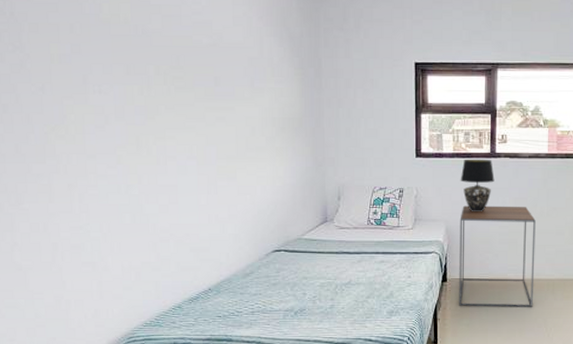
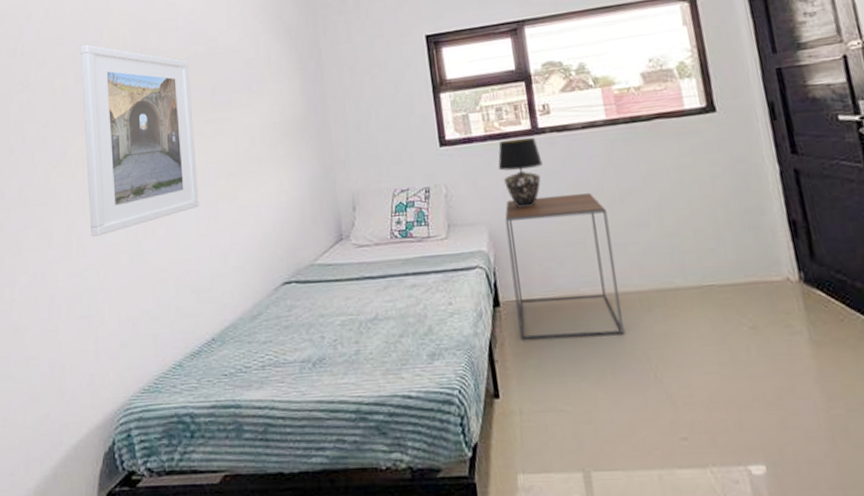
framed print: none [77,16,200,196] -> present [80,44,199,237]

